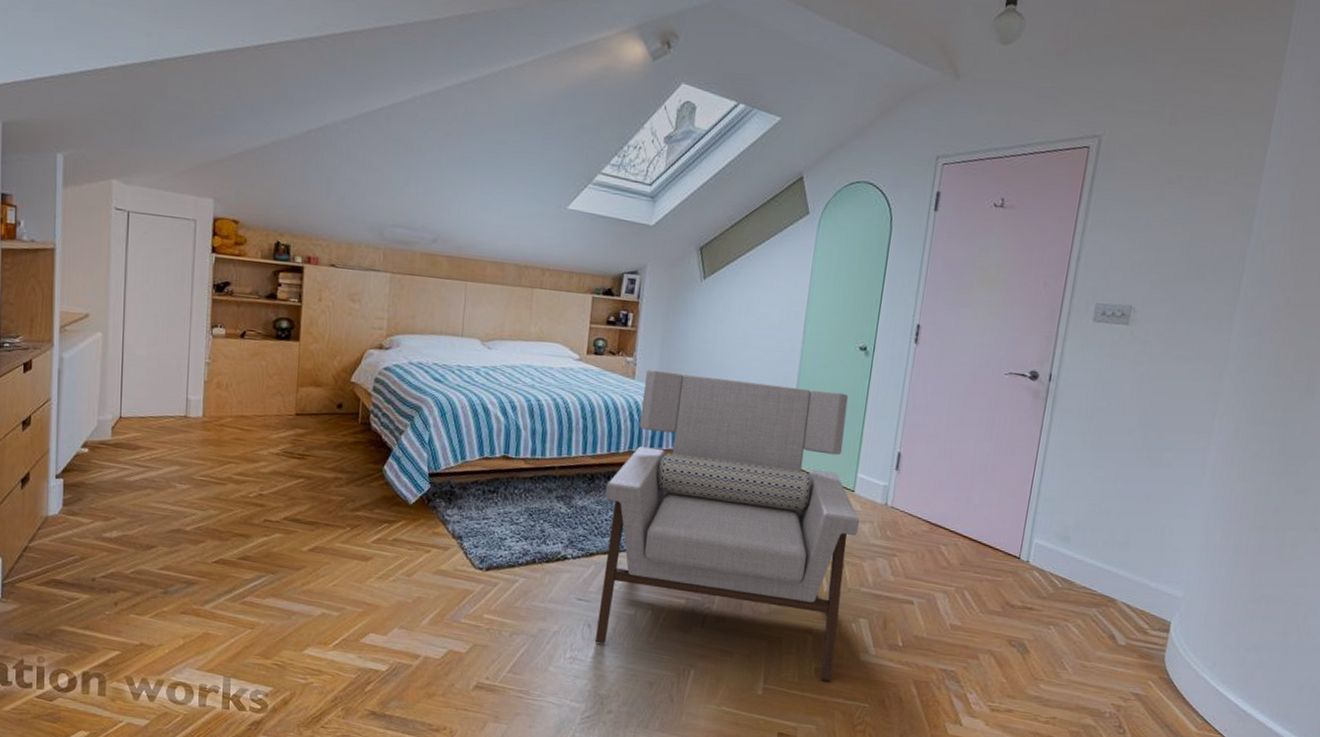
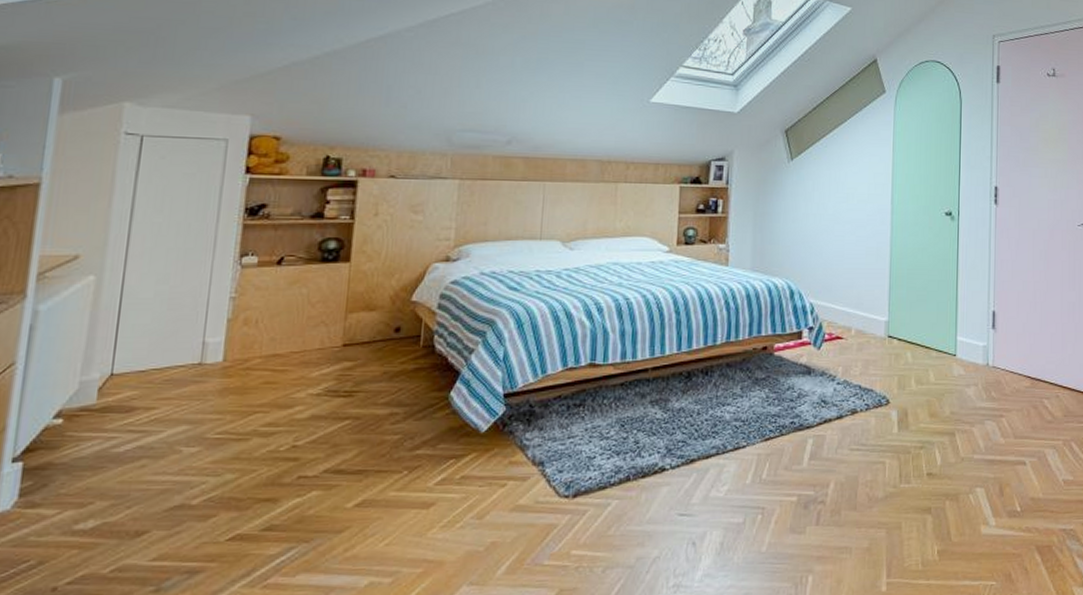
armchair: present [594,369,860,681] -> none [700,254,964,563]

